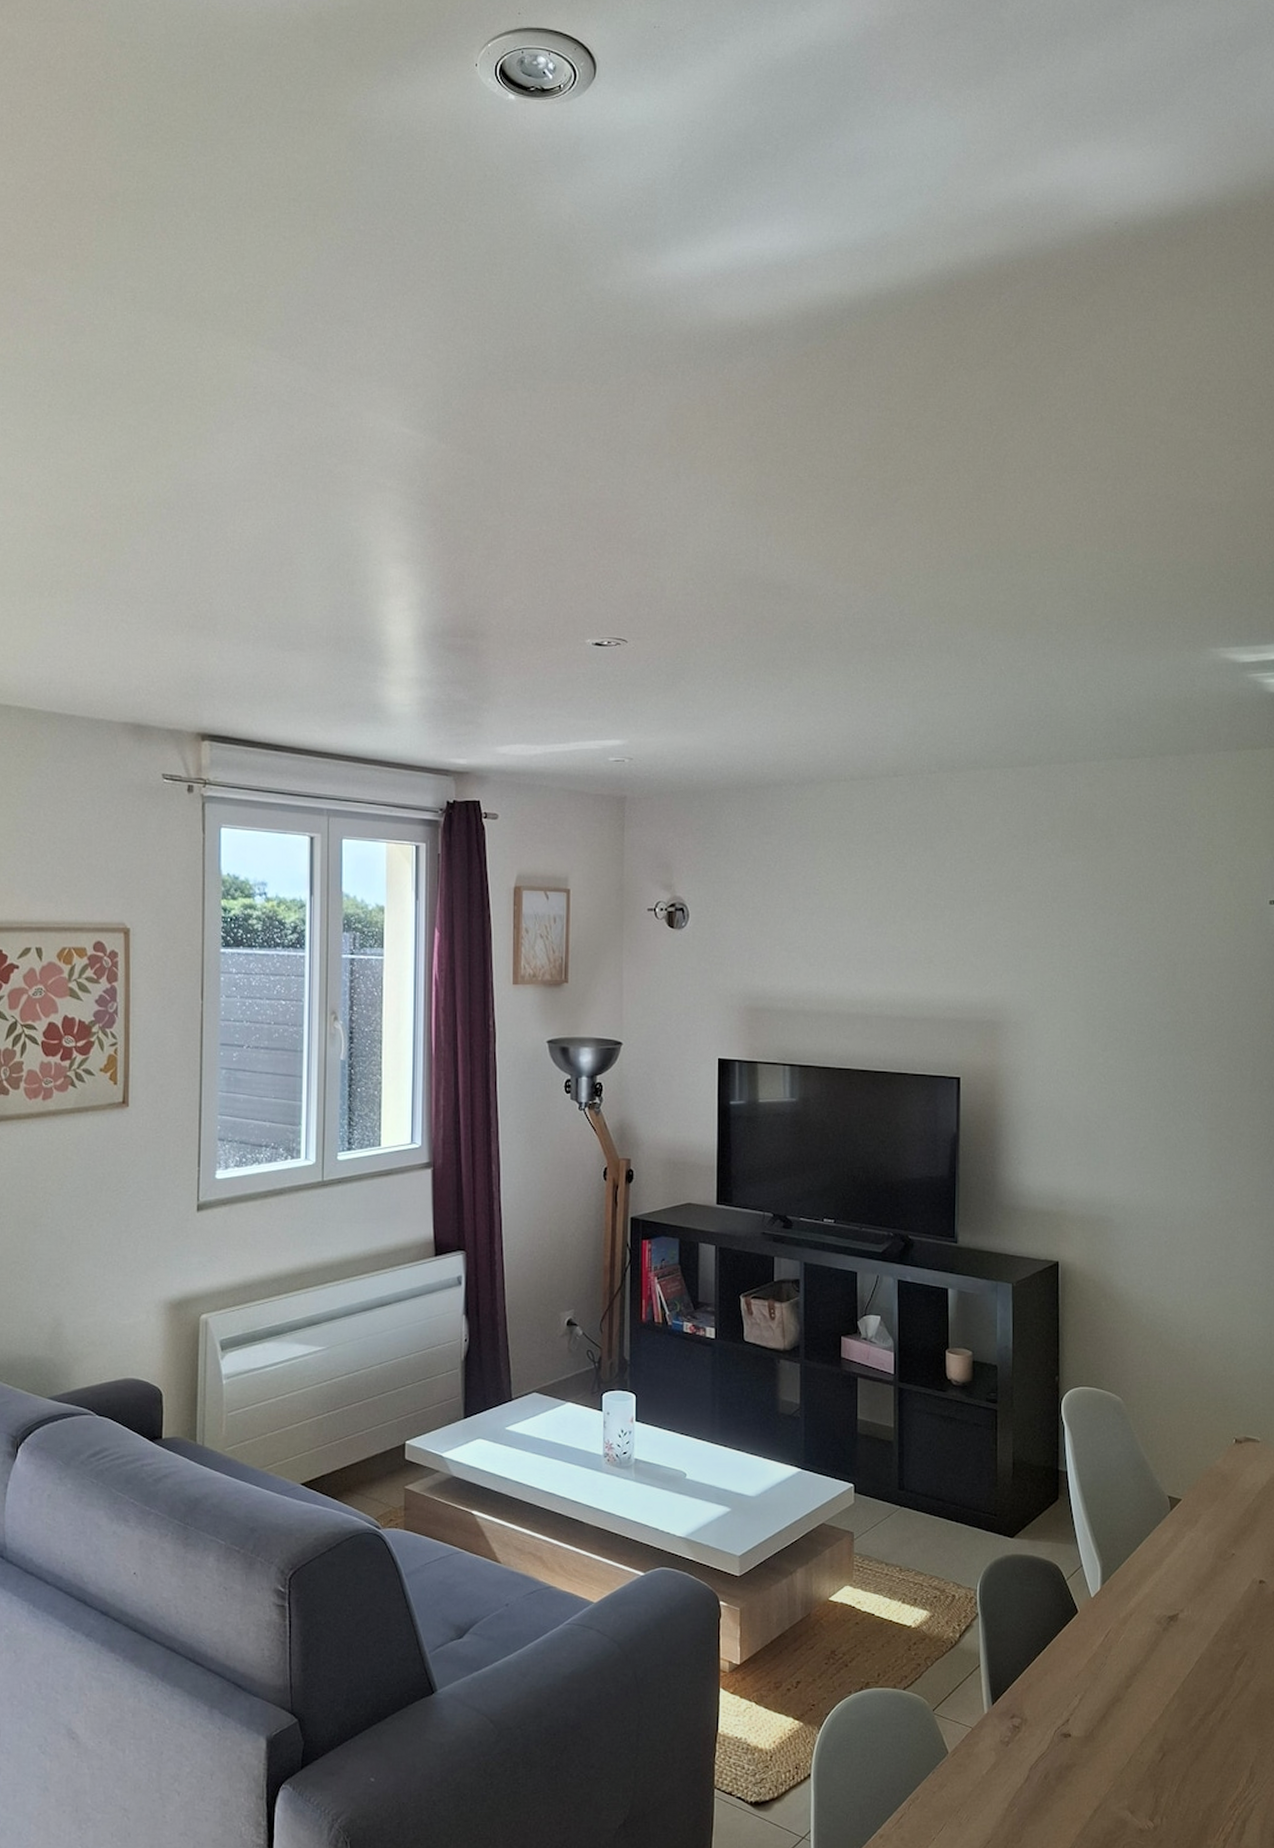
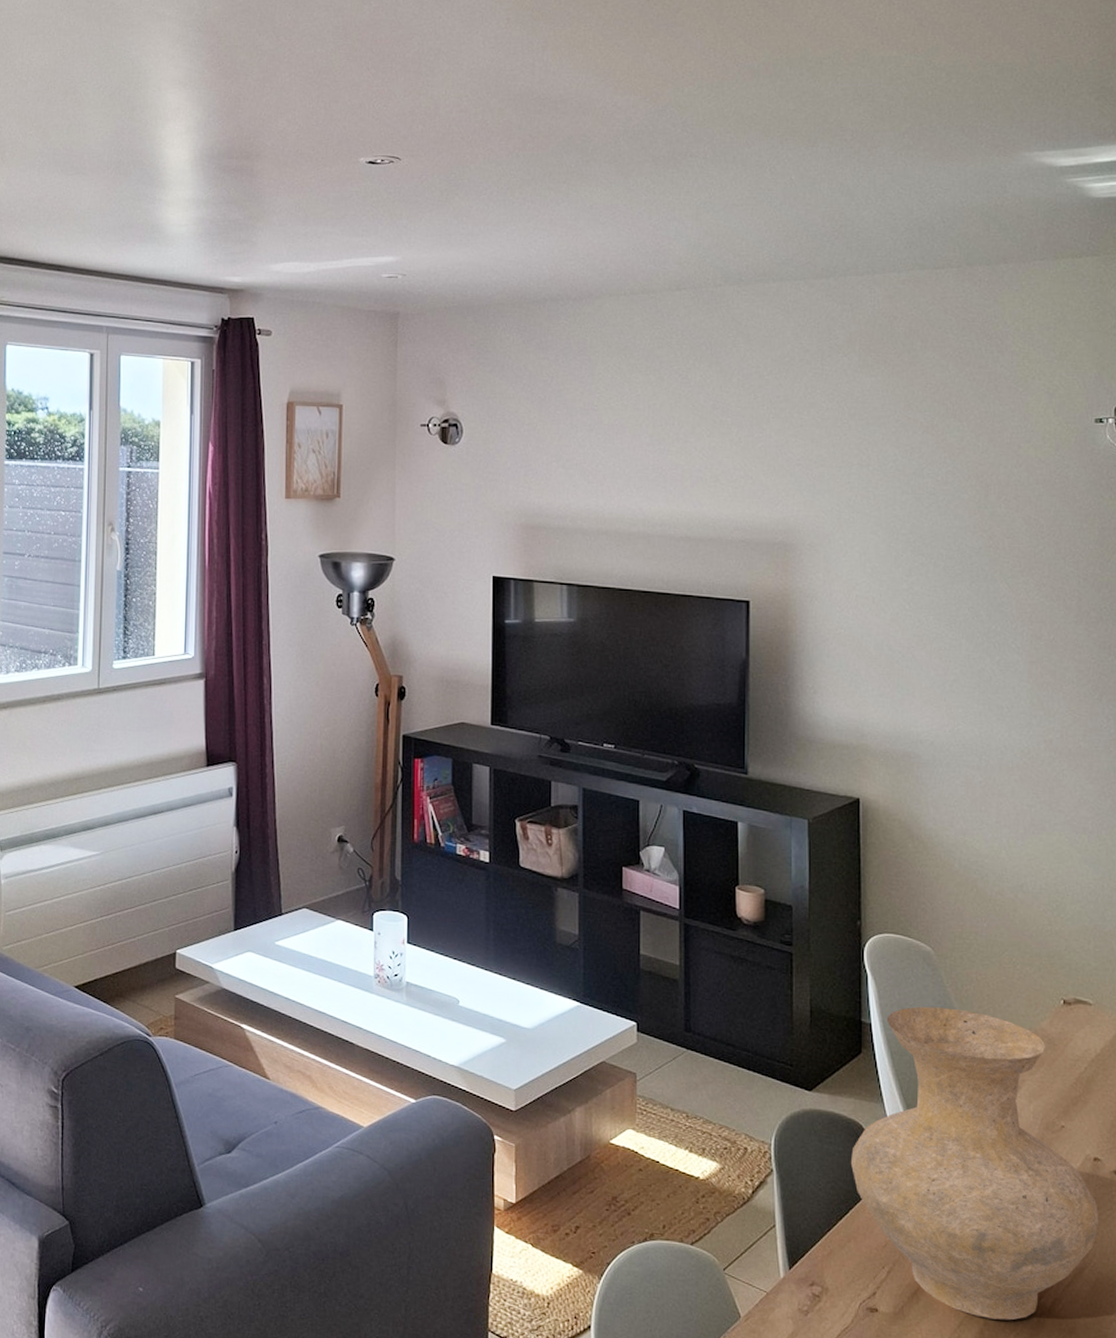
vase: none [1047,1452,1264,1734] -> present [850,1006,1100,1321]

